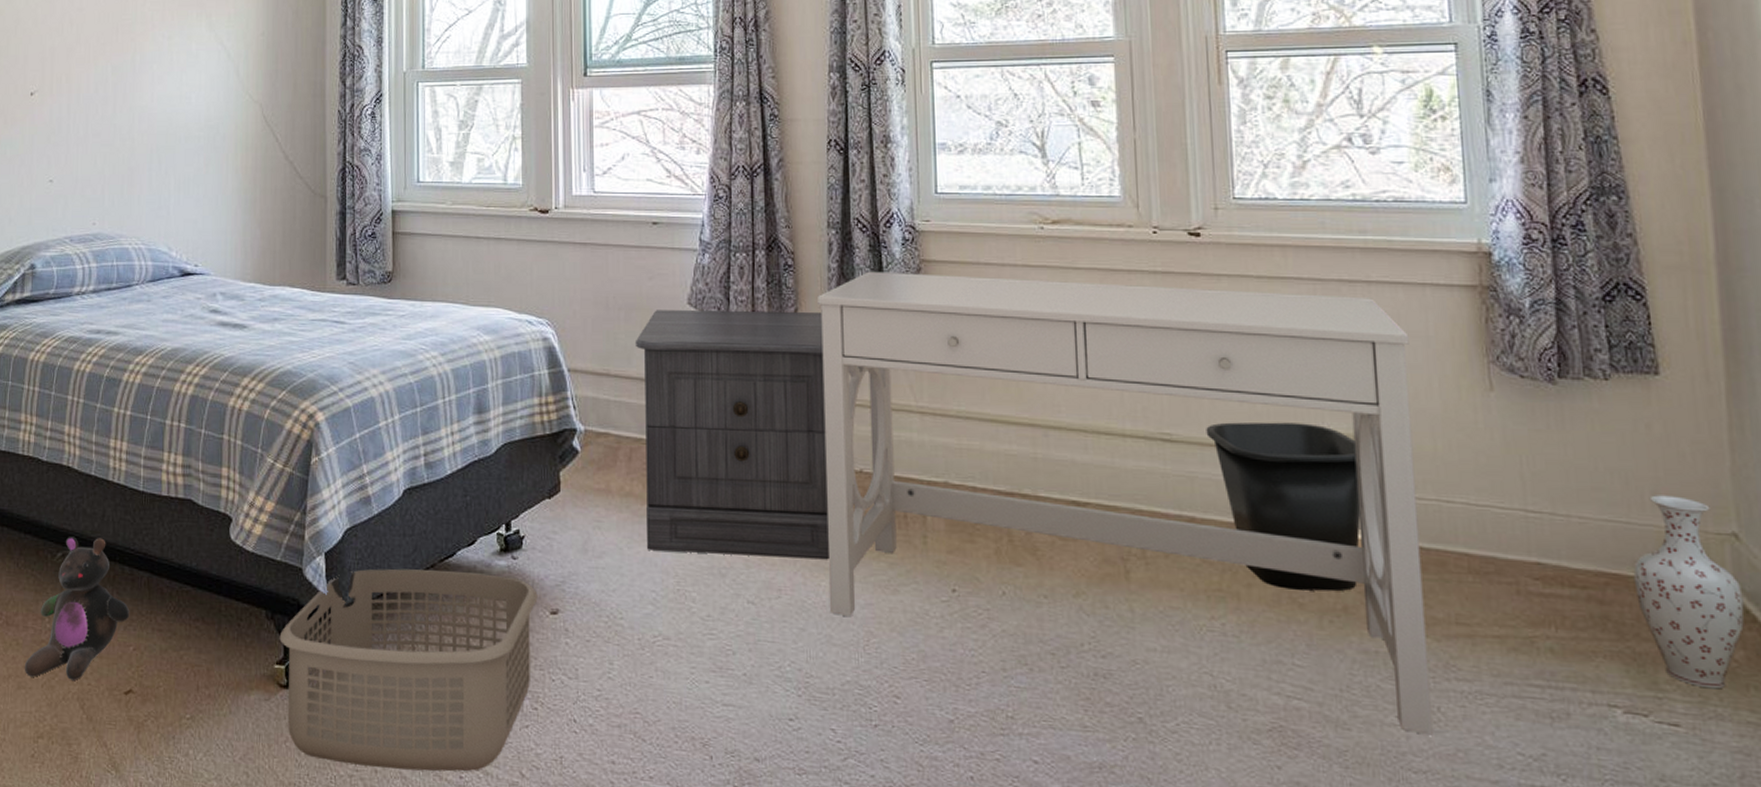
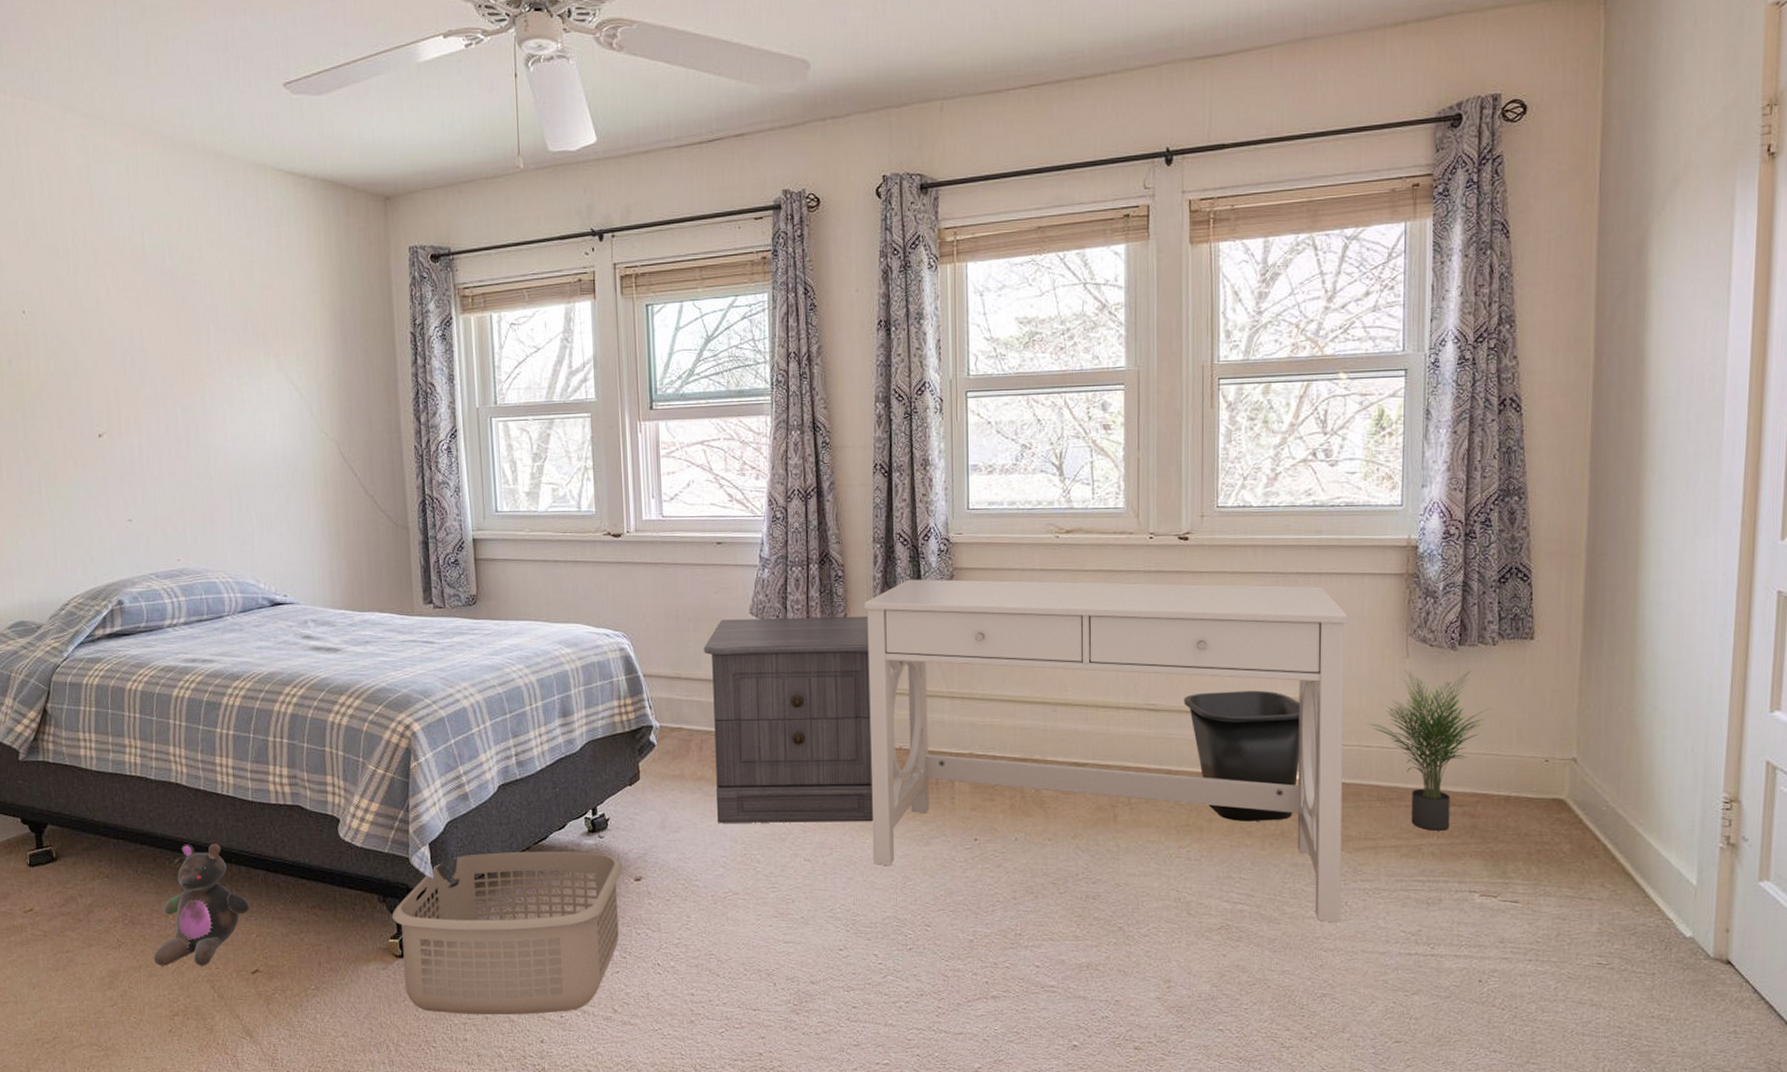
potted plant: none [1445,405,1609,620] -> present [1366,669,1489,831]
vase: present [1633,495,1745,689] -> none [1497,732,1575,874]

